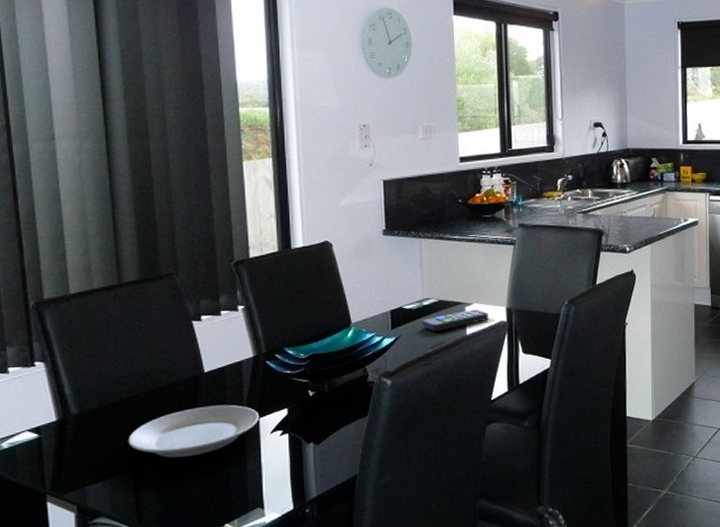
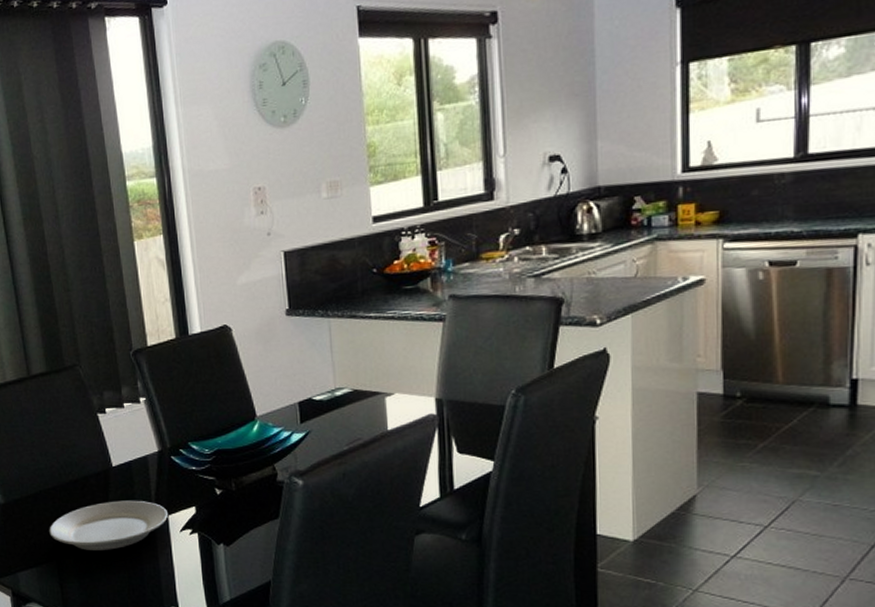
remote control: present [422,308,488,332] -> none [334,399,414,427]

